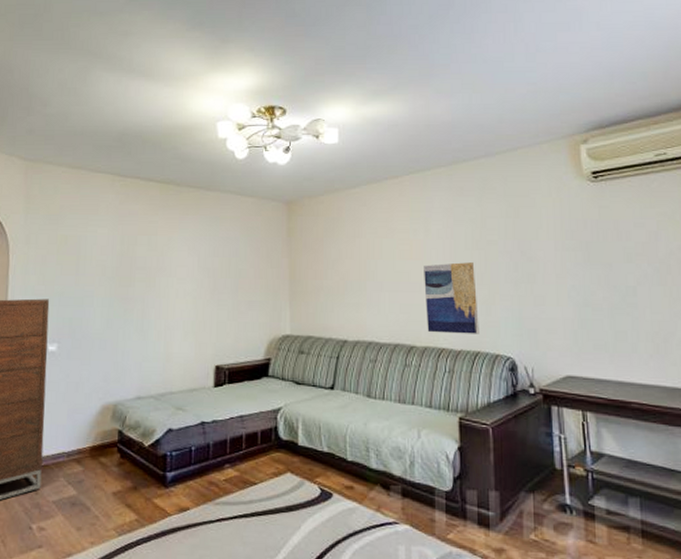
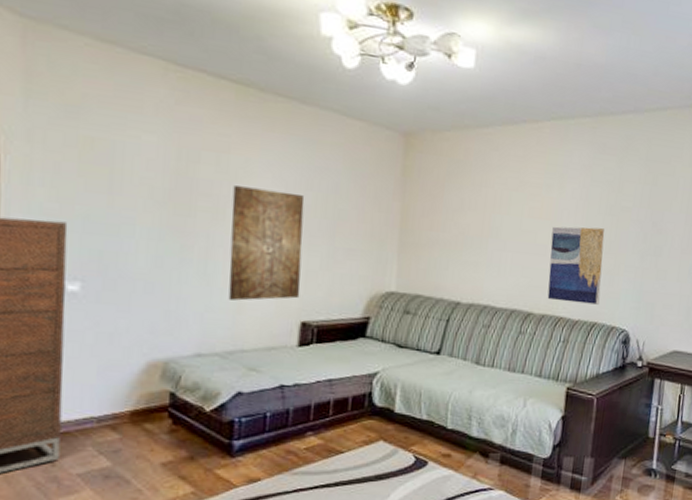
wall art: none [159,259,213,351] -> present [228,186,305,301]

